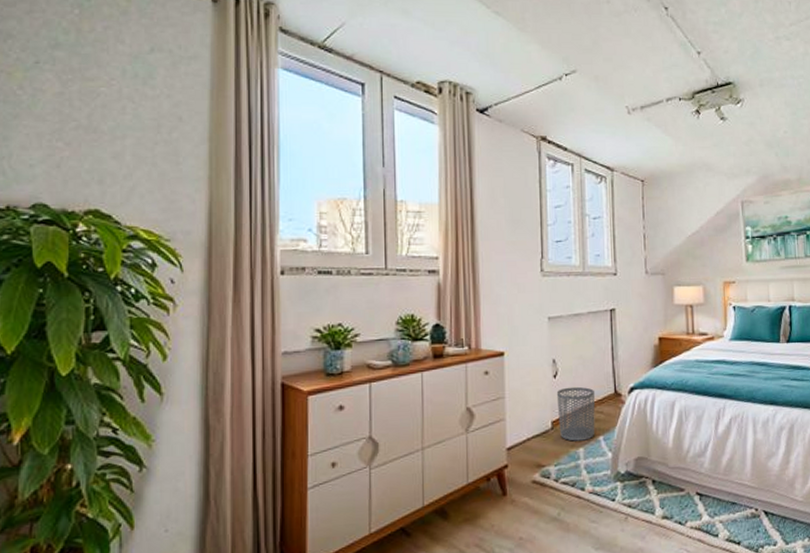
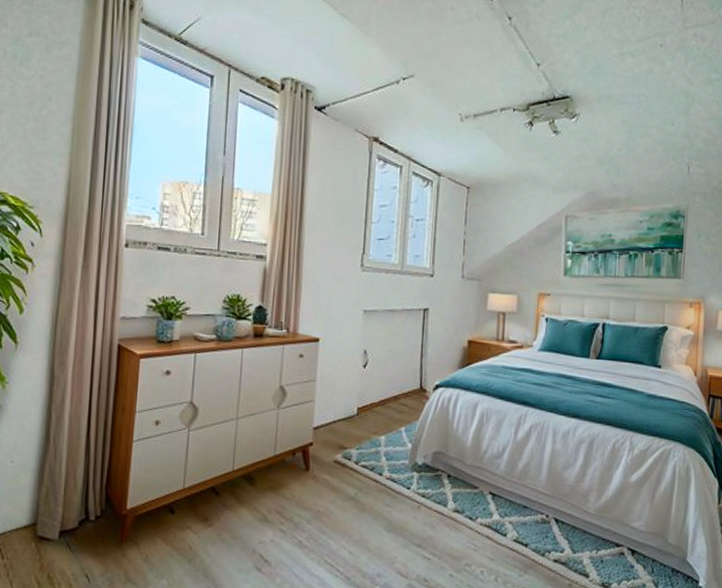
waste bin: present [556,386,595,441] -> none [364,378,401,430]

